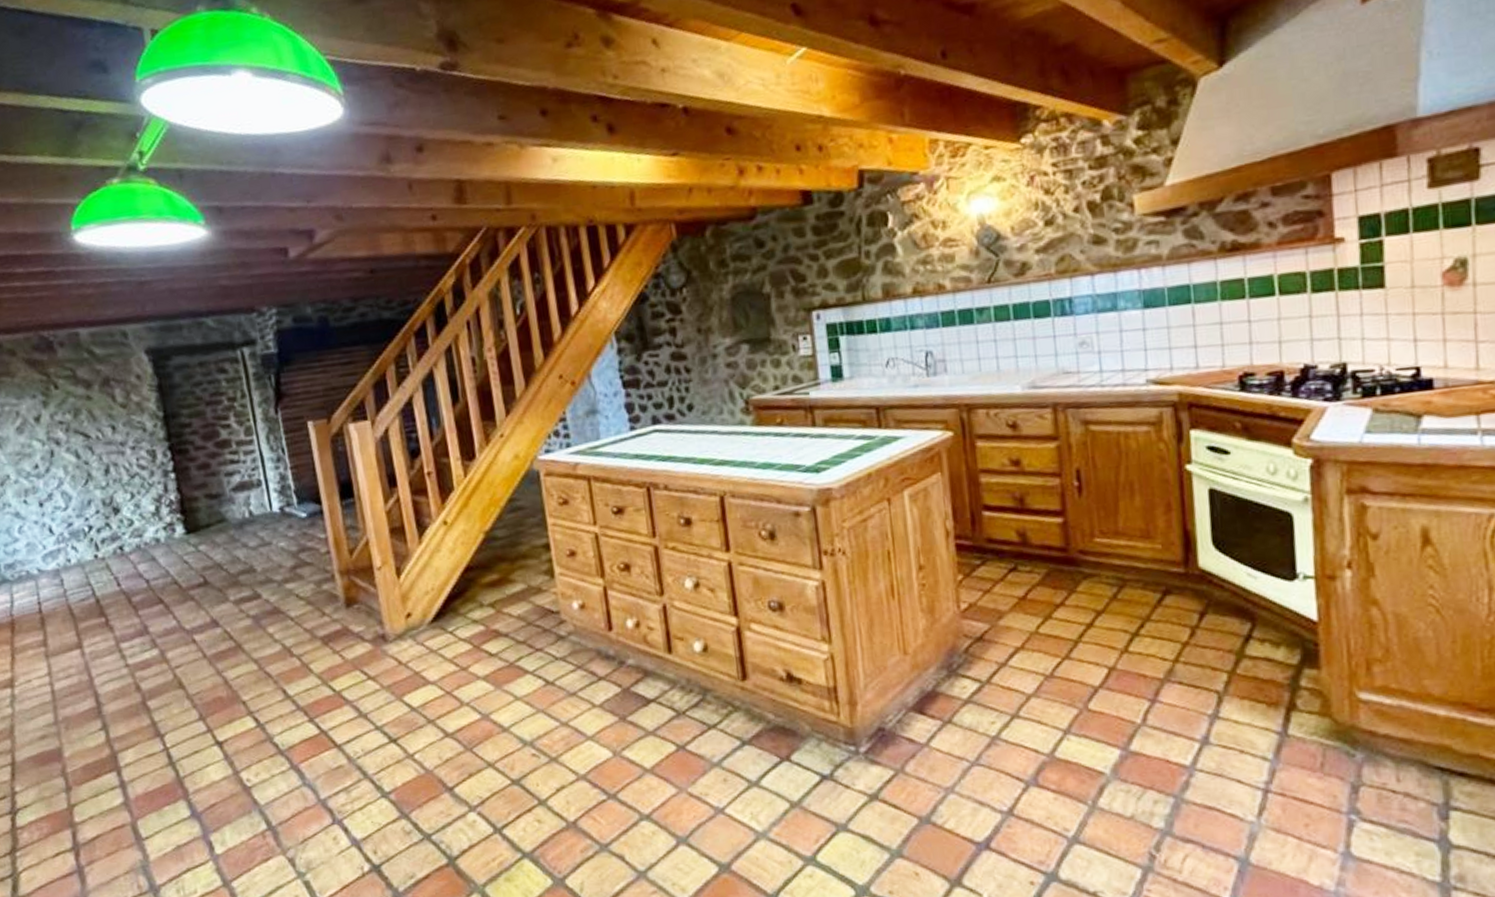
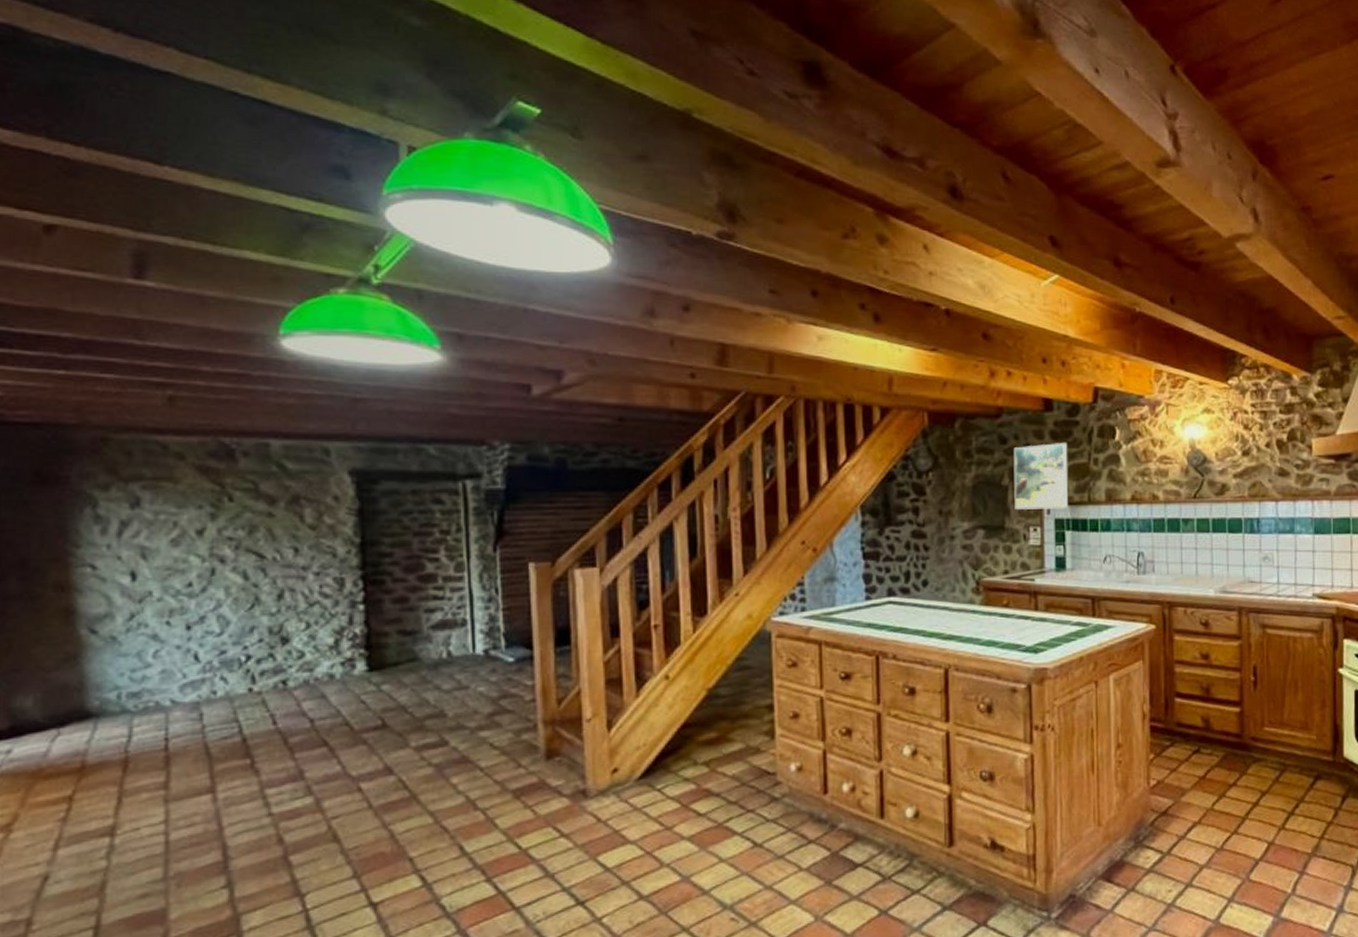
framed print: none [772,237,840,319] -> present [1013,443,1068,510]

